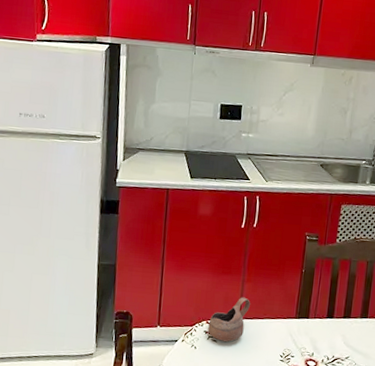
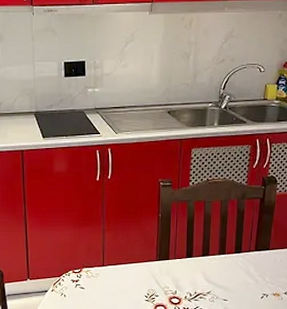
cup: present [208,297,251,342] -> none [75,245,113,288]

